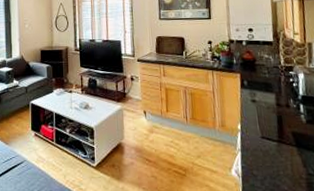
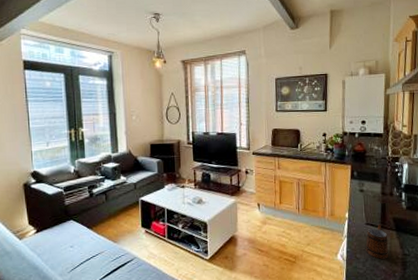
mug: none [262,138,291,178] -> present [366,224,389,259]

